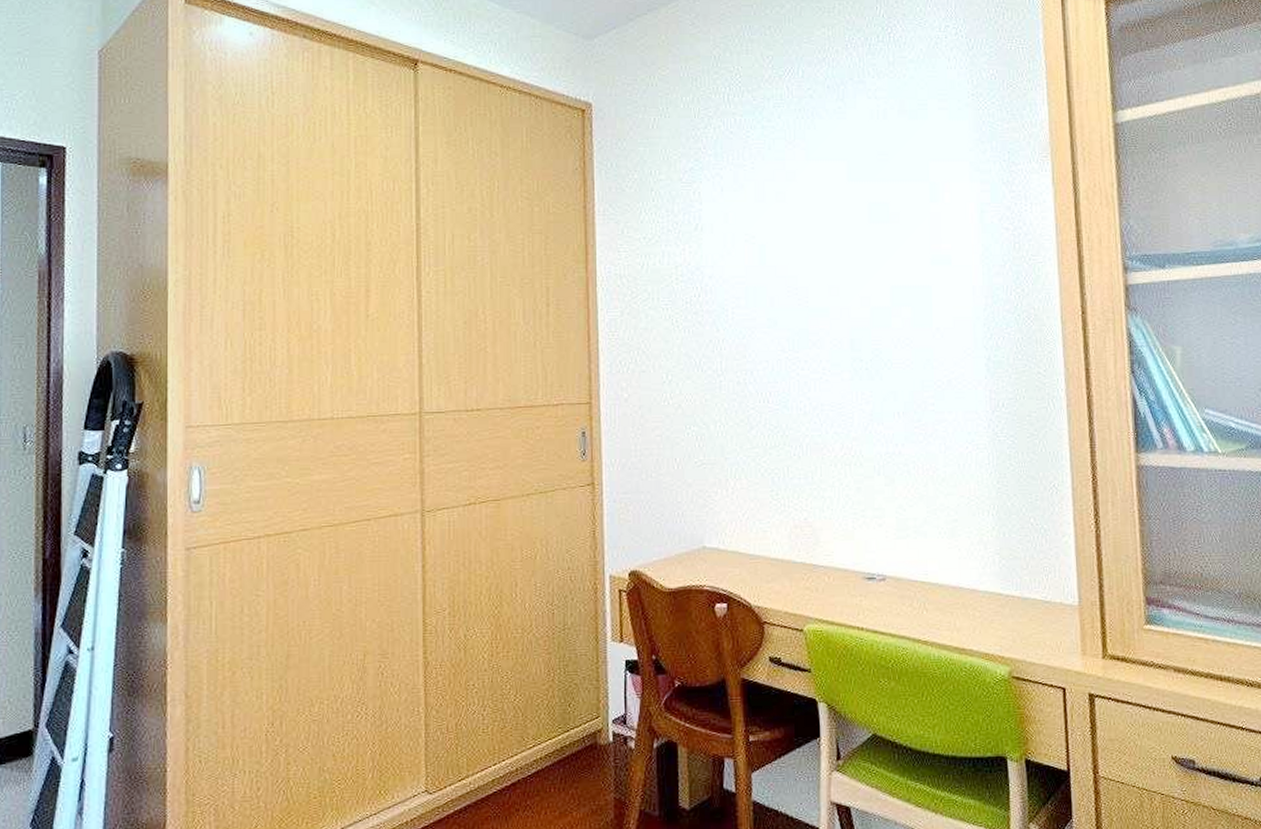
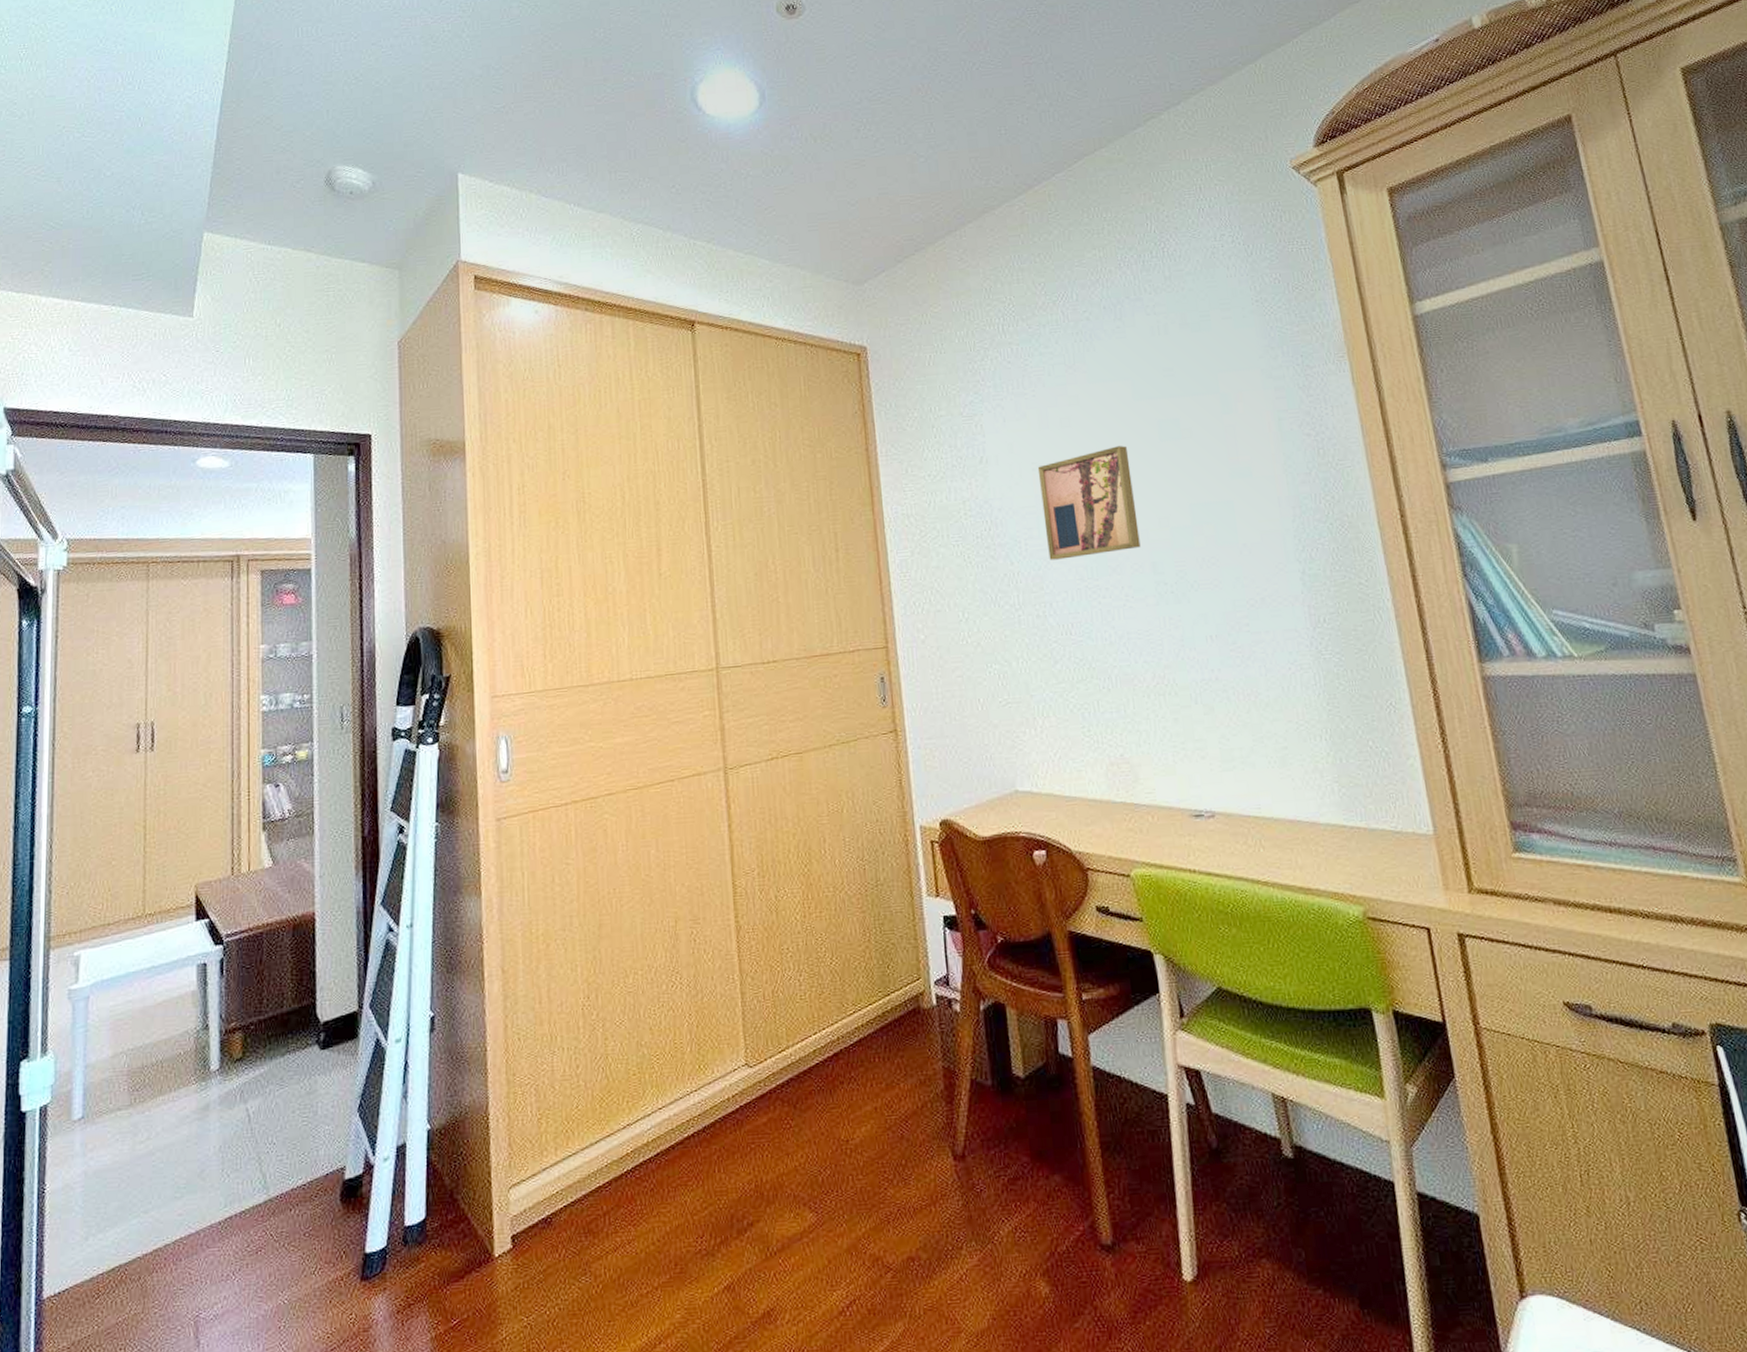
wall art: none [750,225,841,330] -> present [1037,446,1141,560]

